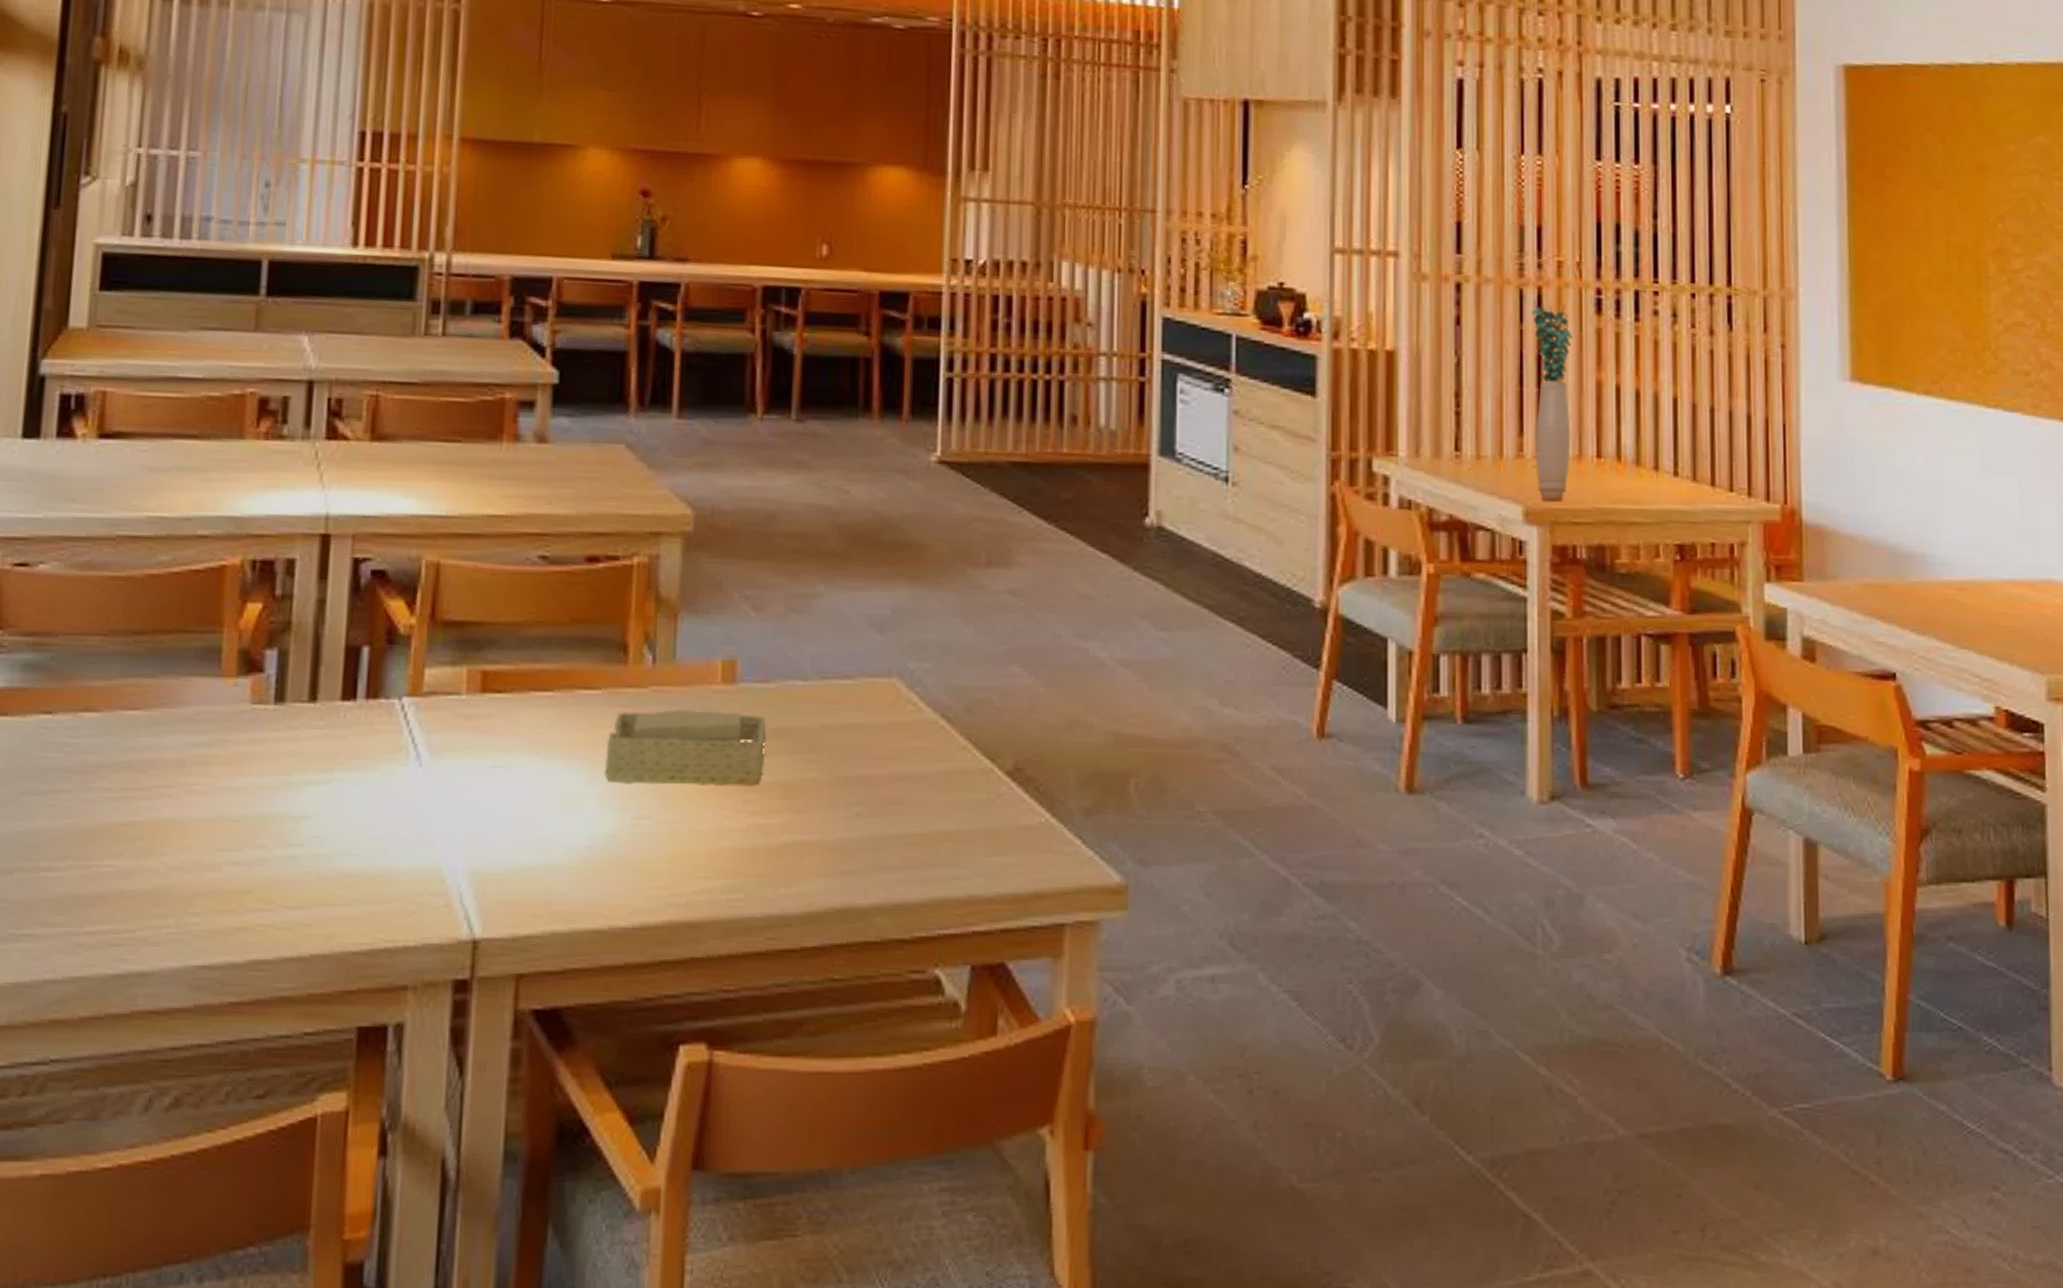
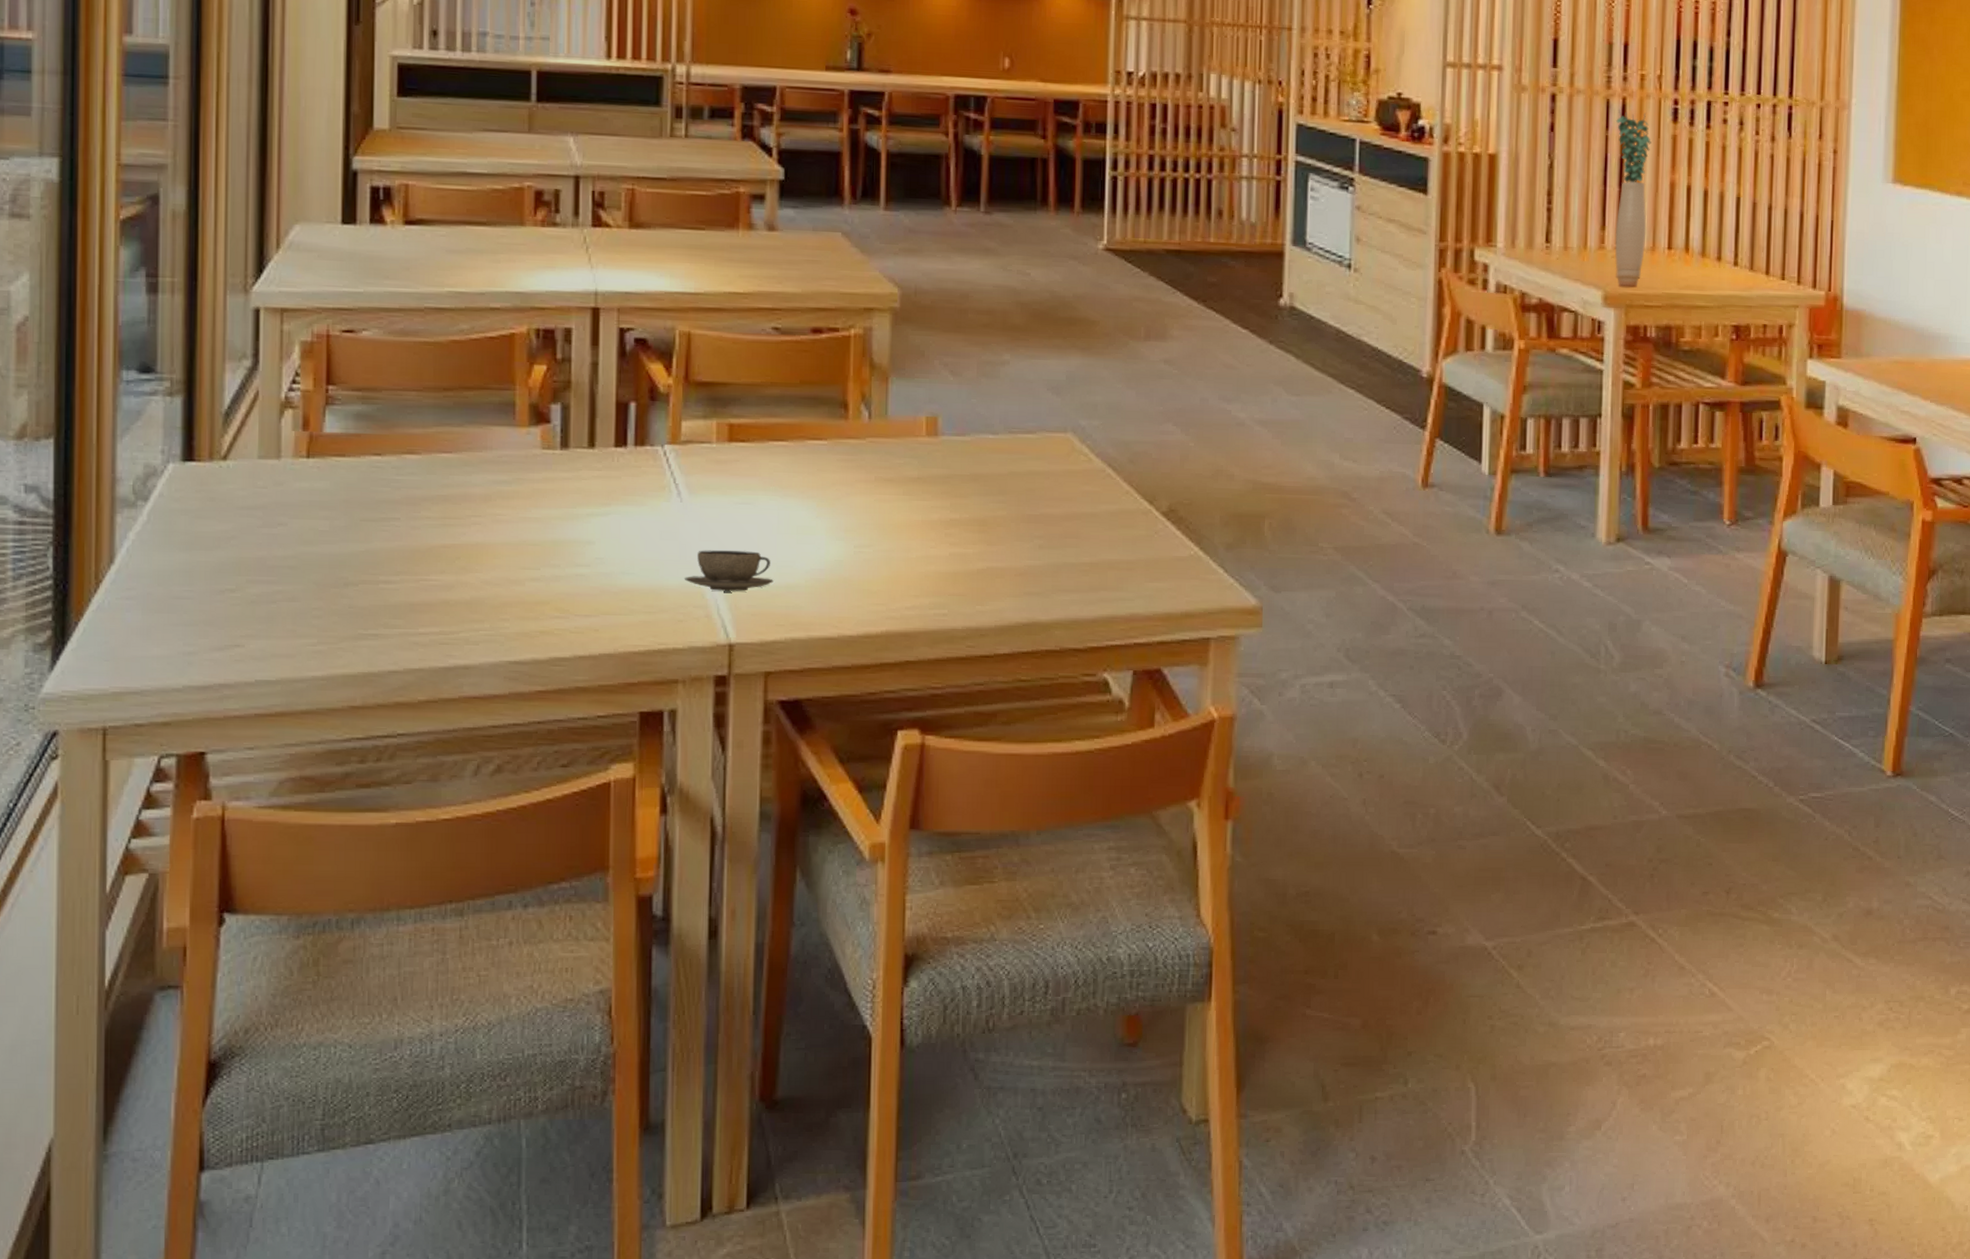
teacup: none [421,824,531,875] -> present [685,550,774,591]
napkin holder: present [605,709,767,788] -> none [832,457,964,523]

